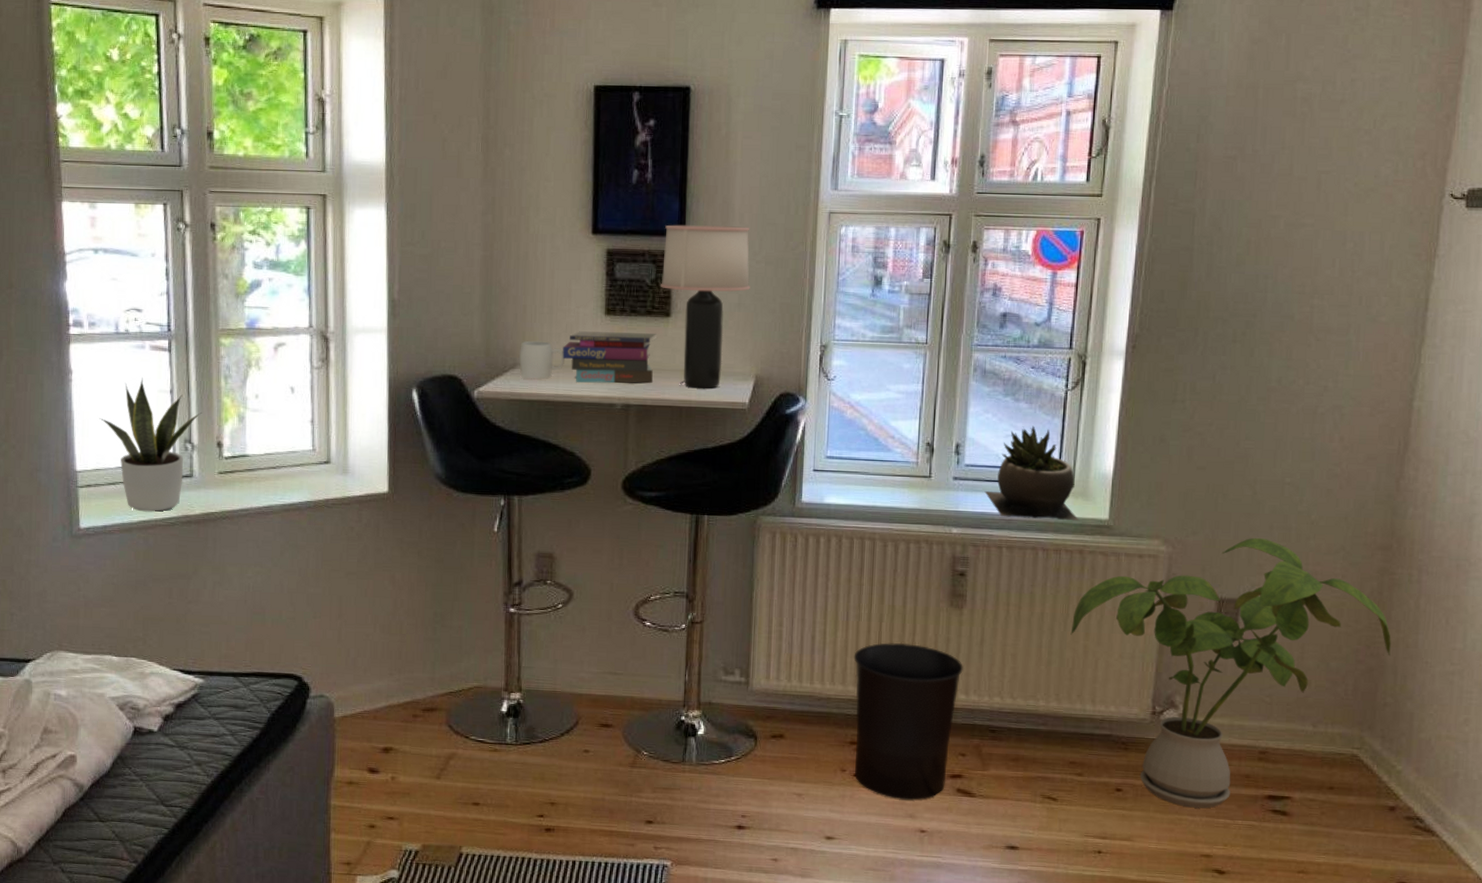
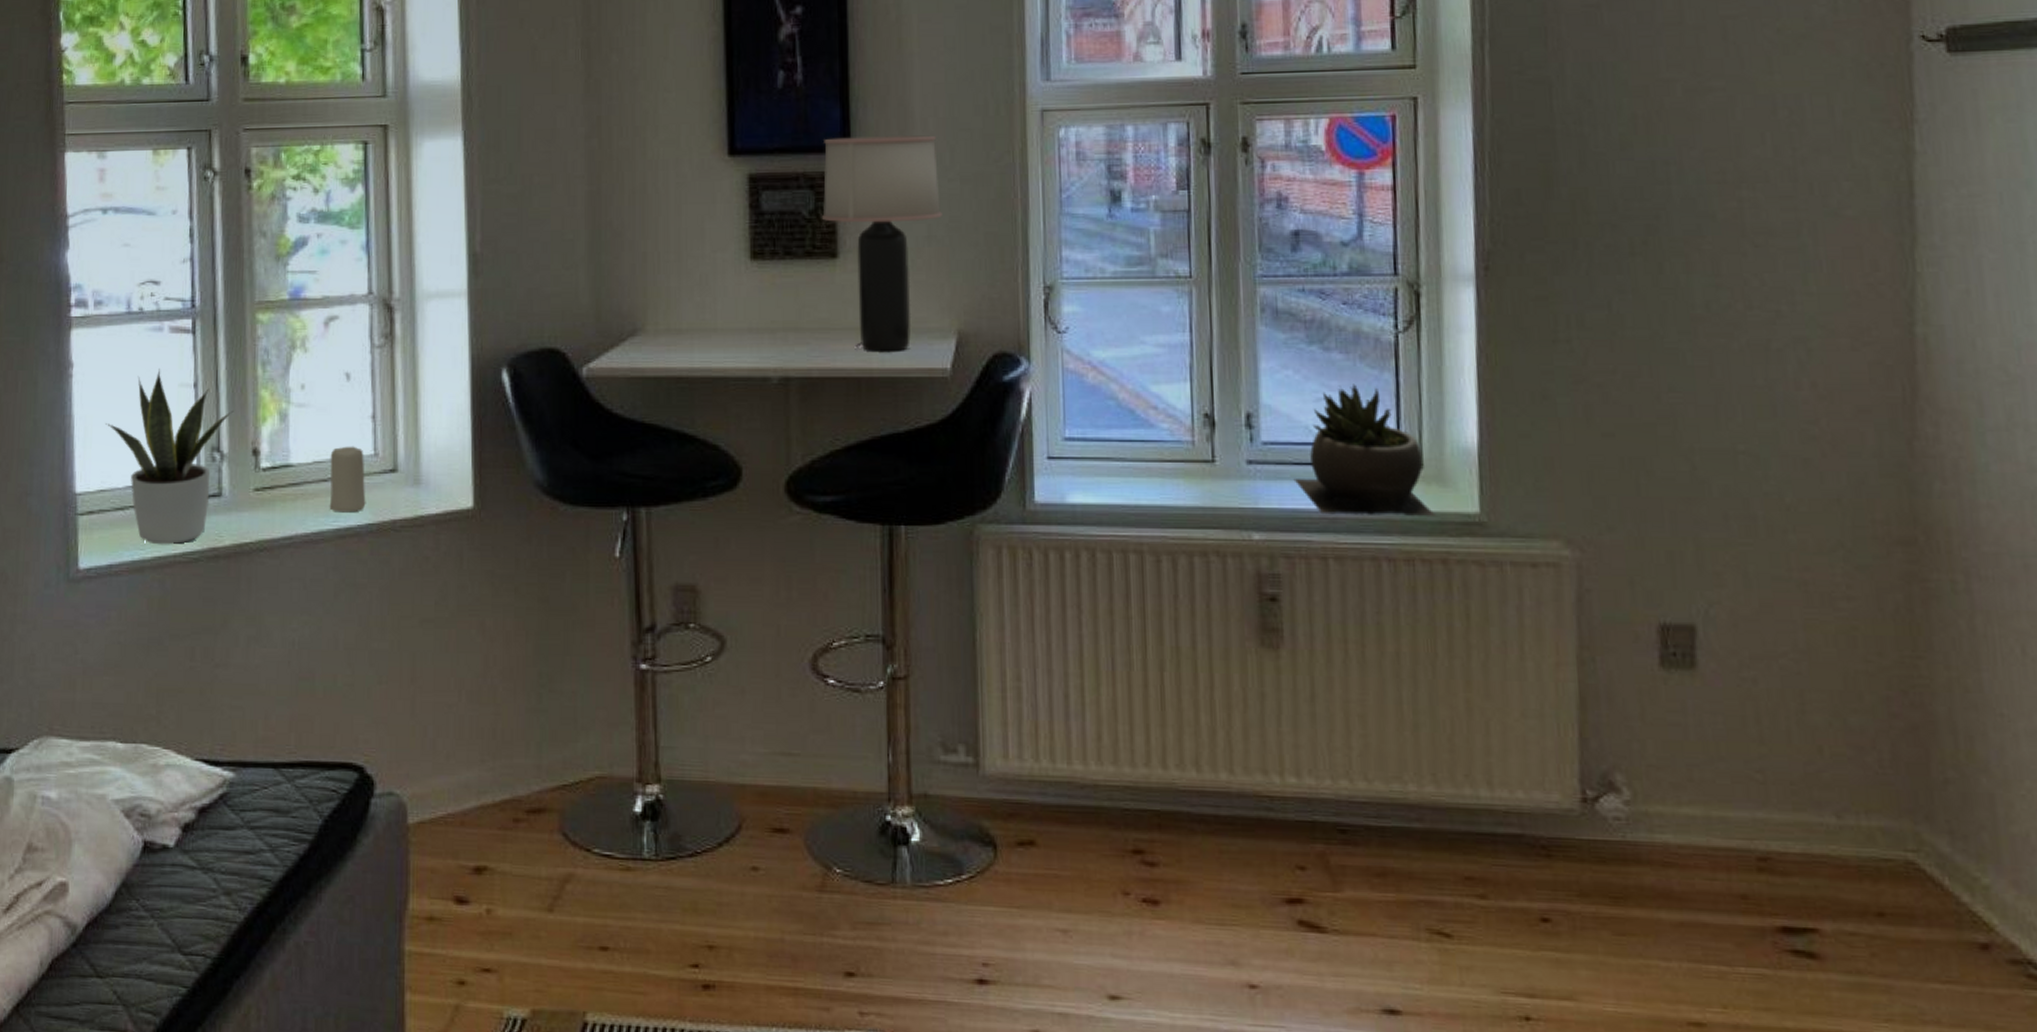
candle: none [277,442,306,493] -> present [329,446,366,513]
mug: present [519,341,565,380] -> none [640,298,700,349]
books: present [562,331,658,384] -> none [697,281,822,350]
waste bin: present [854,642,964,799] -> none [1127,701,1291,937]
house plant: present [1070,537,1391,809] -> none [1443,532,1942,949]

